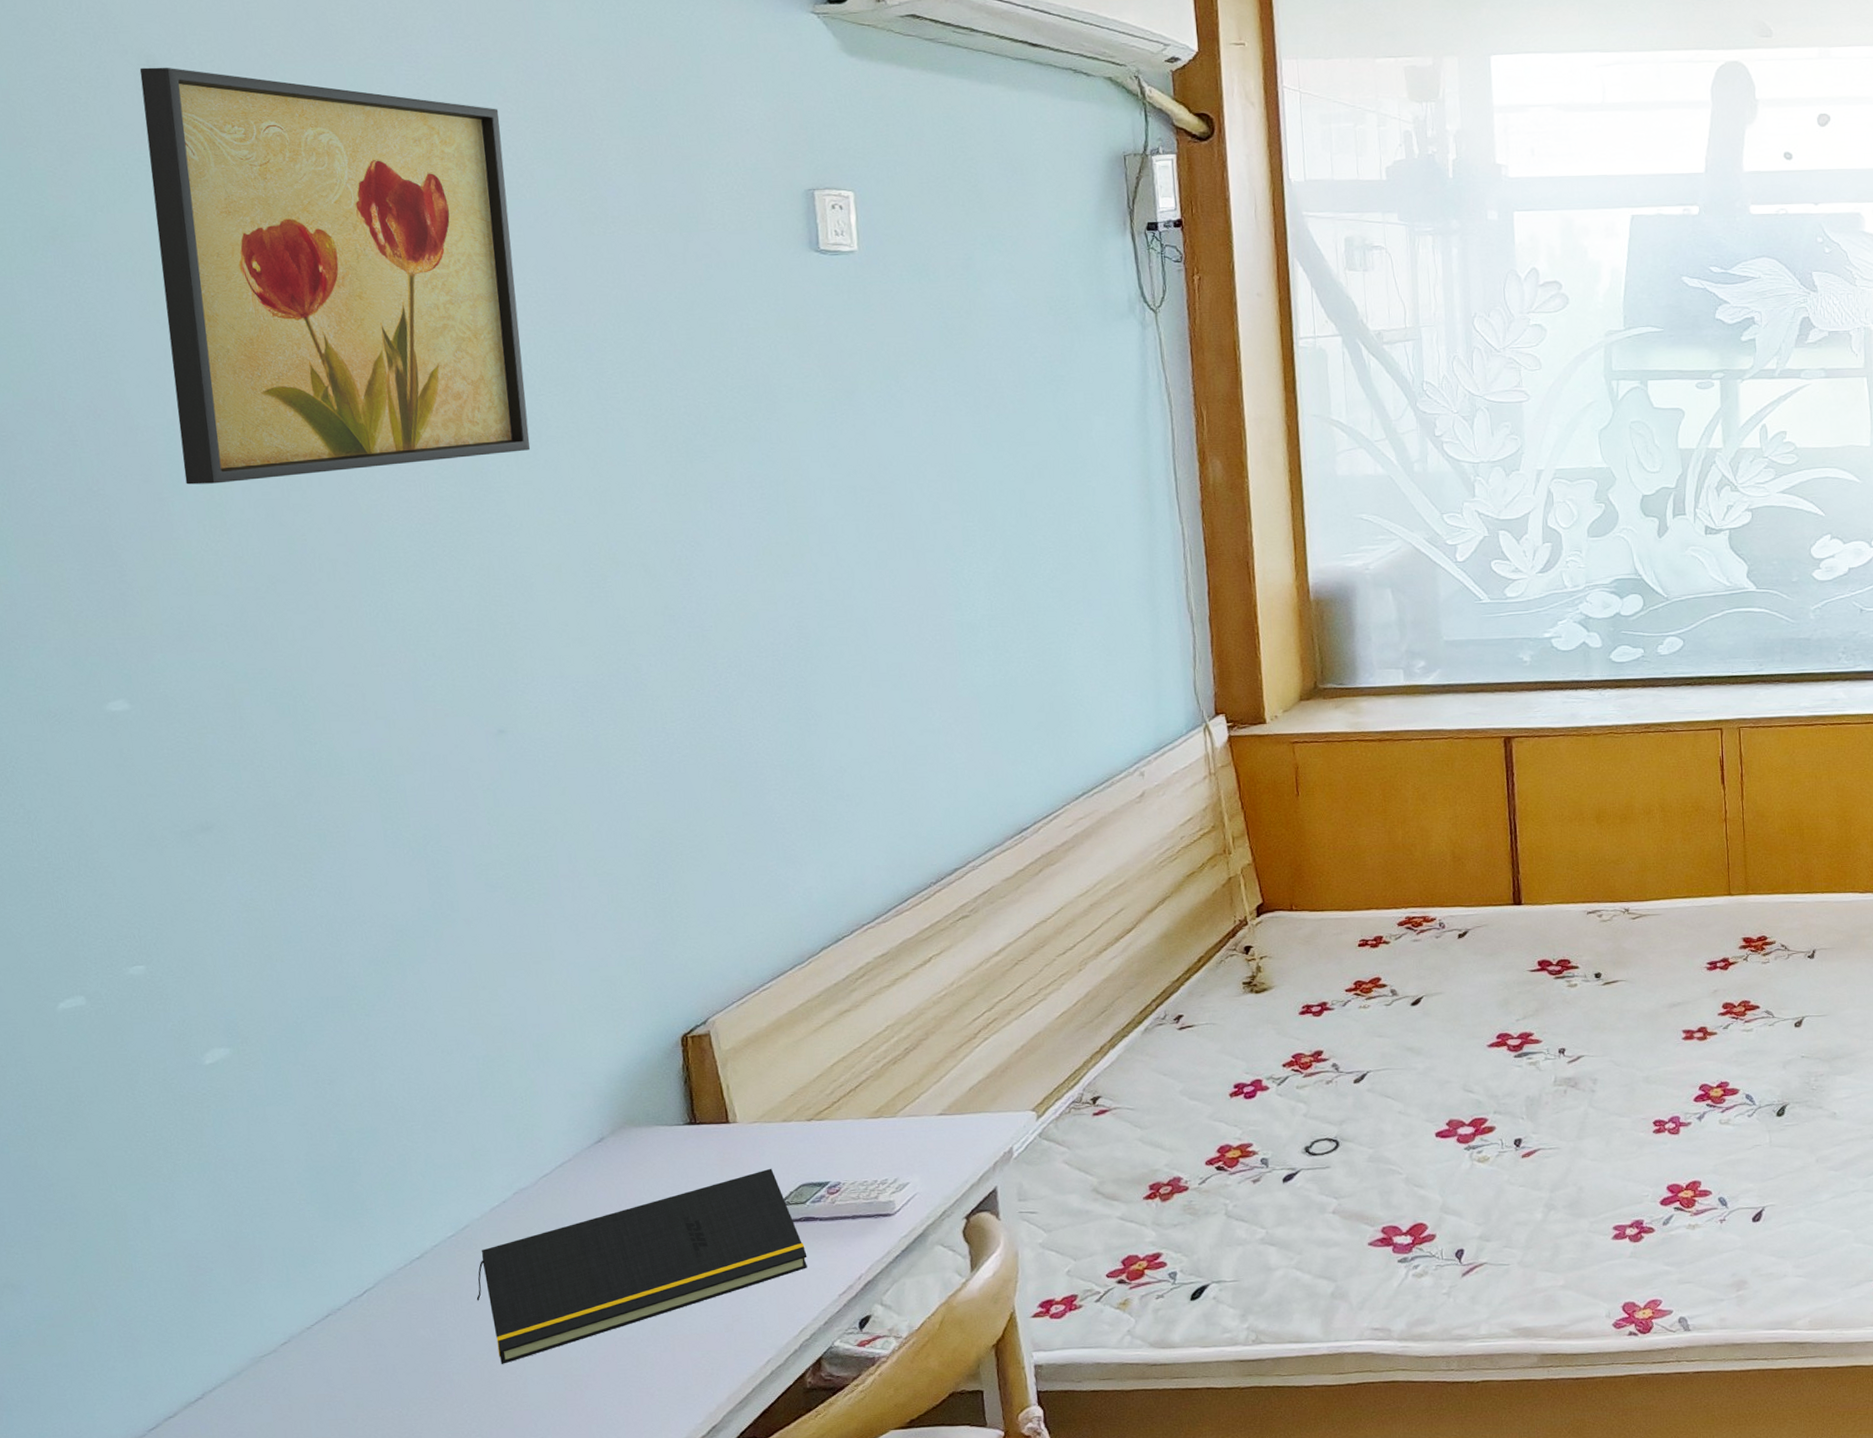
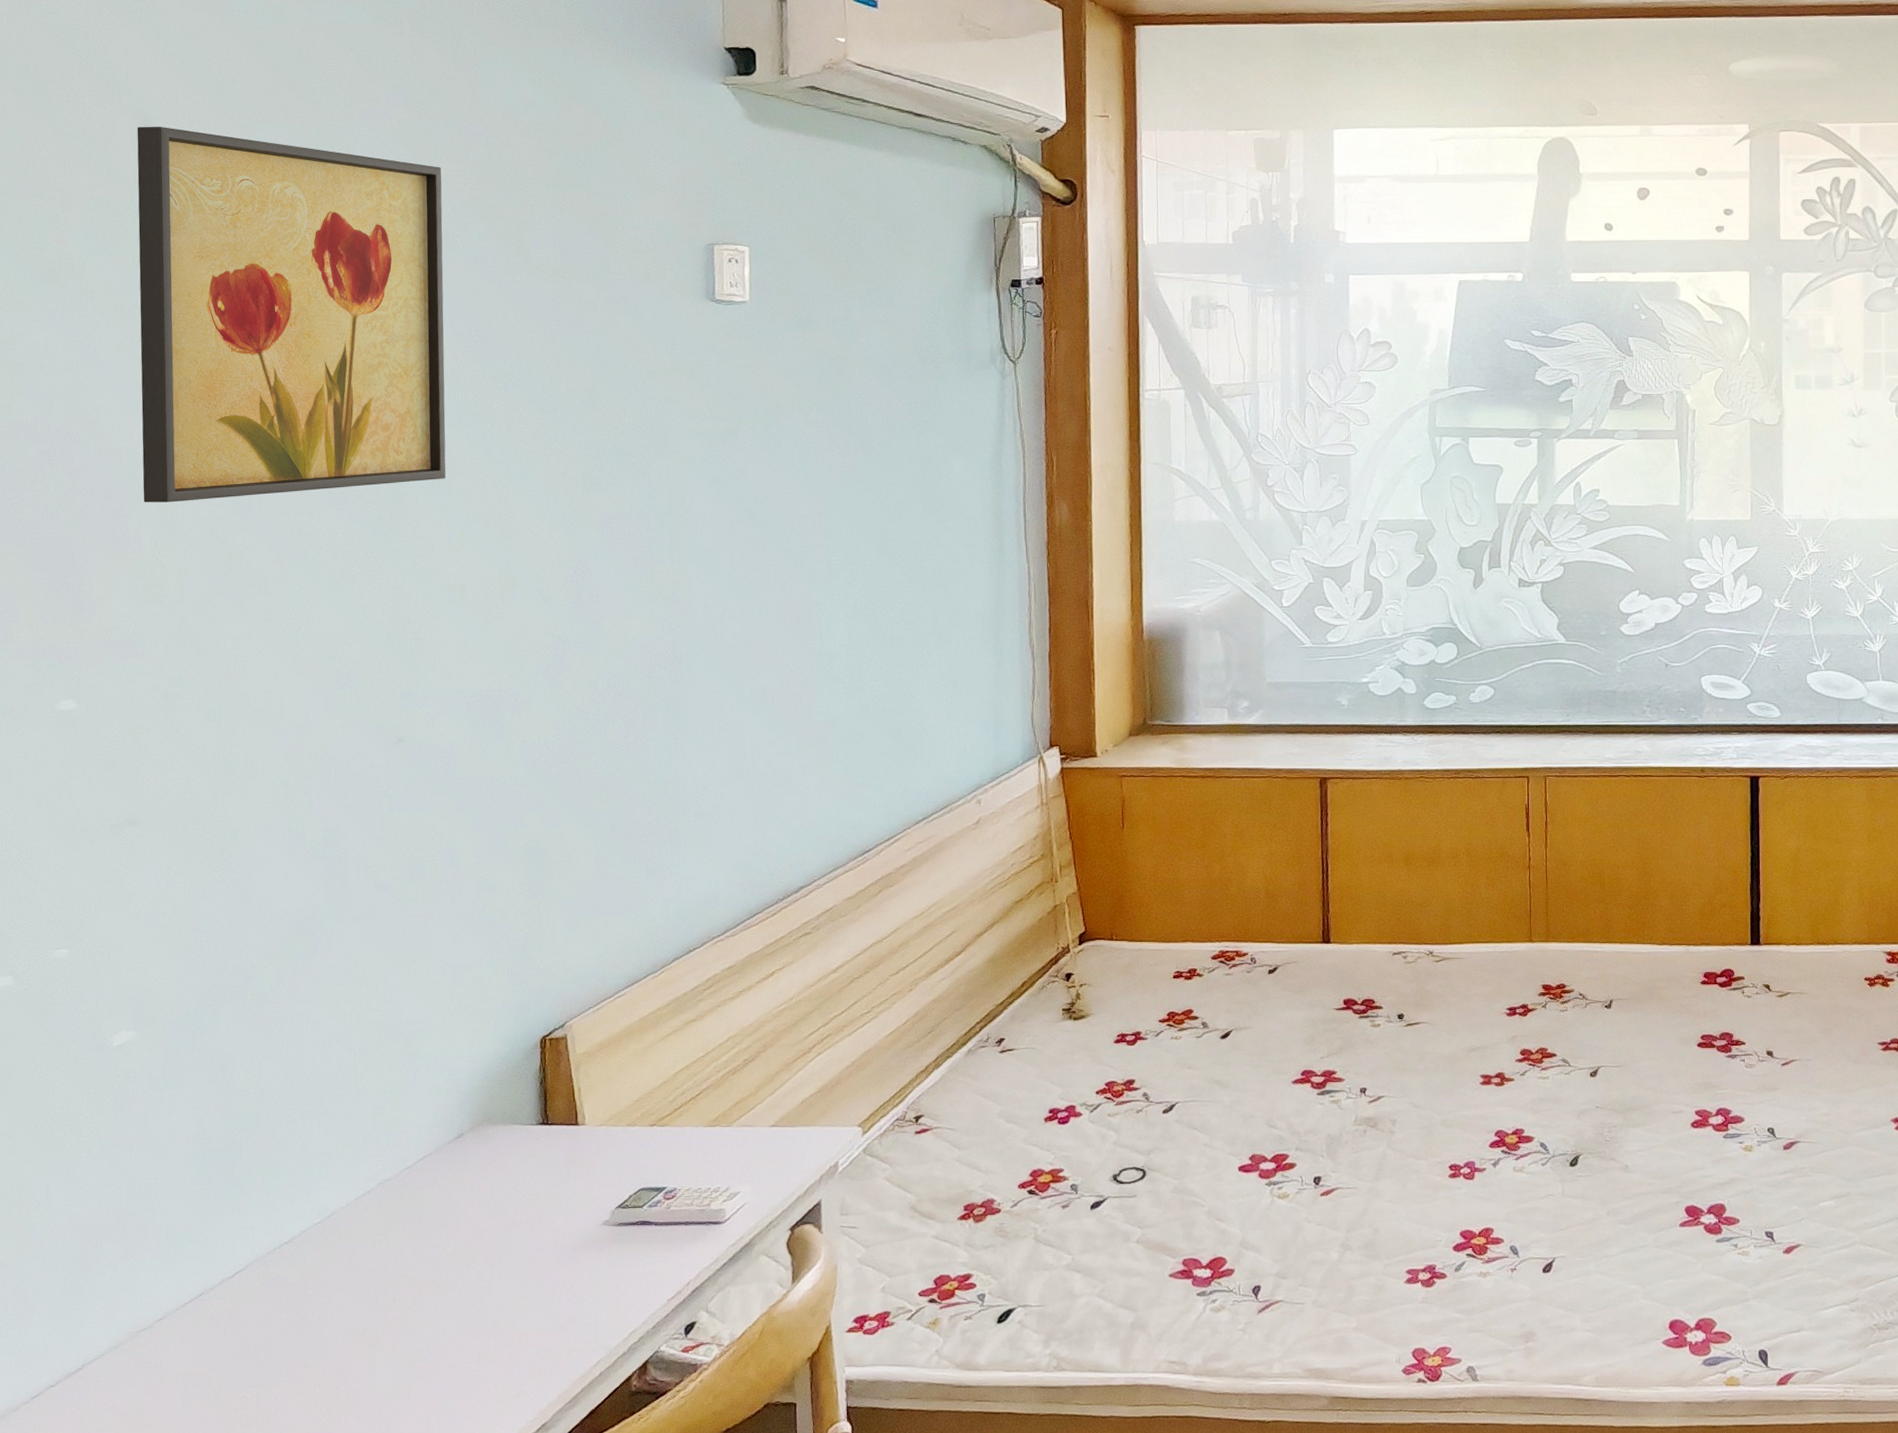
notepad: present [476,1168,807,1364] -> none [336,1171,641,1351]

